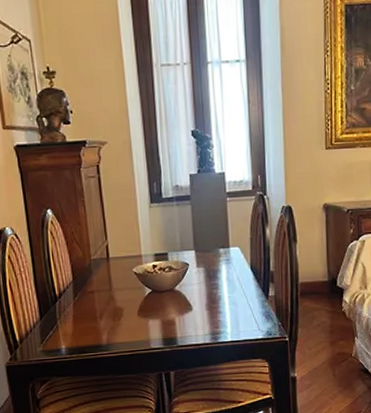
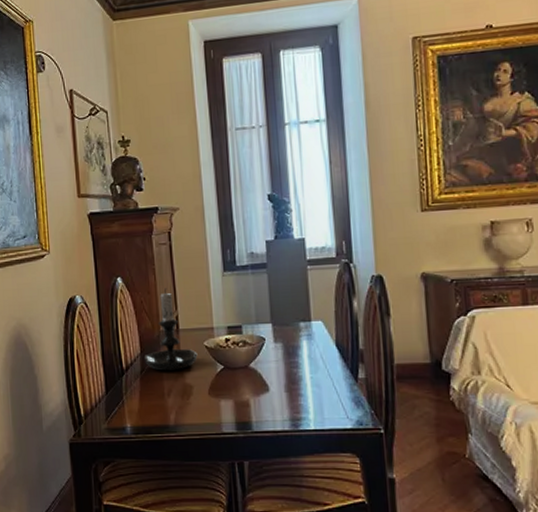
candle holder: none [76,219,127,296] -> present [143,288,198,371]

